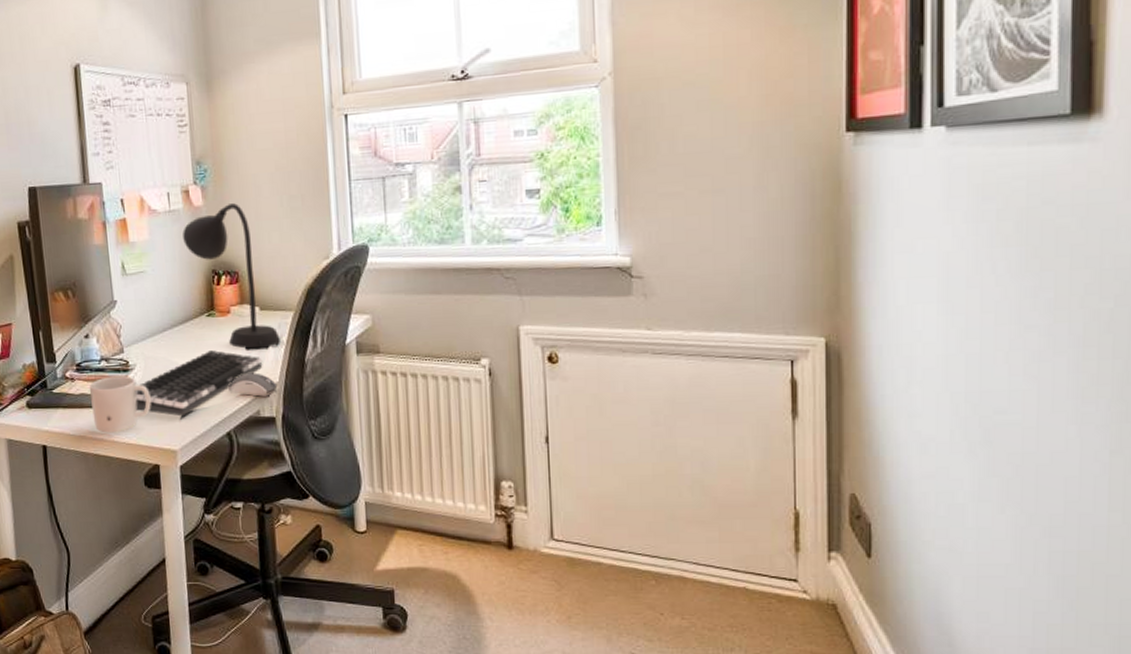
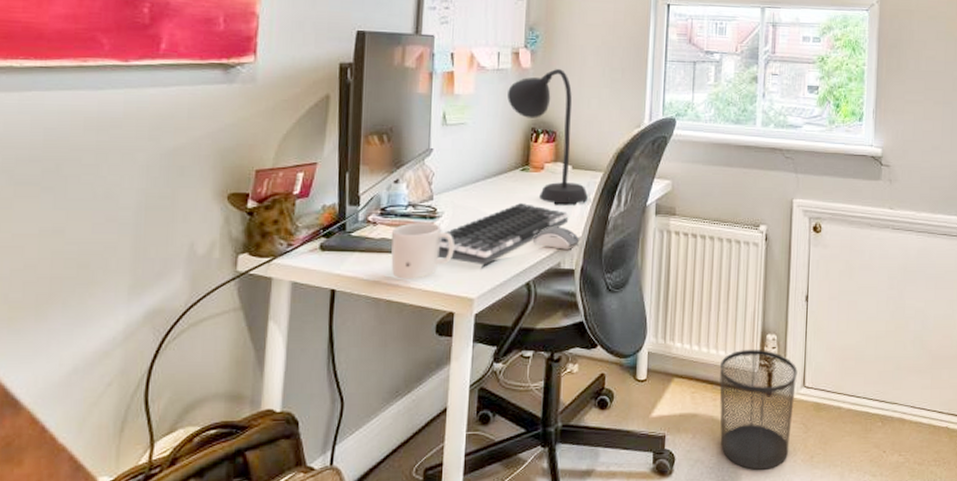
waste bin: none [449,497,543,629] -> present [719,349,798,470]

